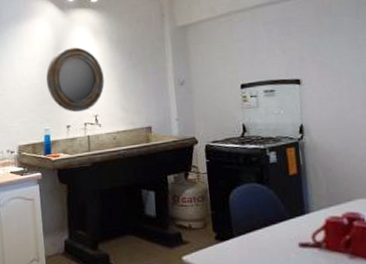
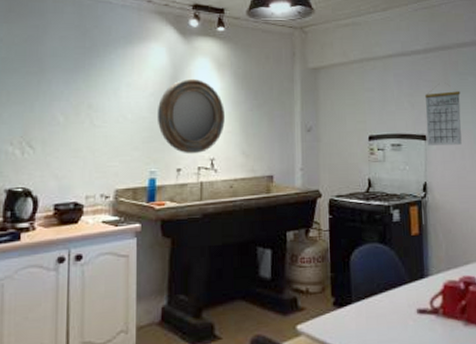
calendar: none [296,28,340,89] -> present [424,84,462,145]

